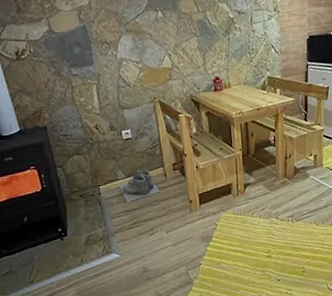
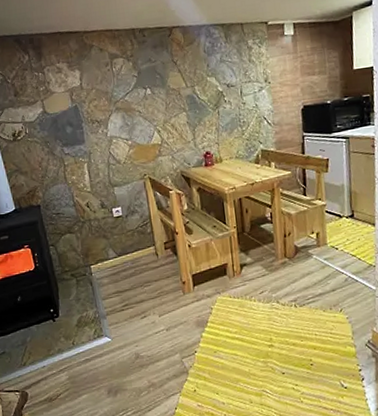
boots: present [120,169,160,203] -> none [111,248,152,284]

